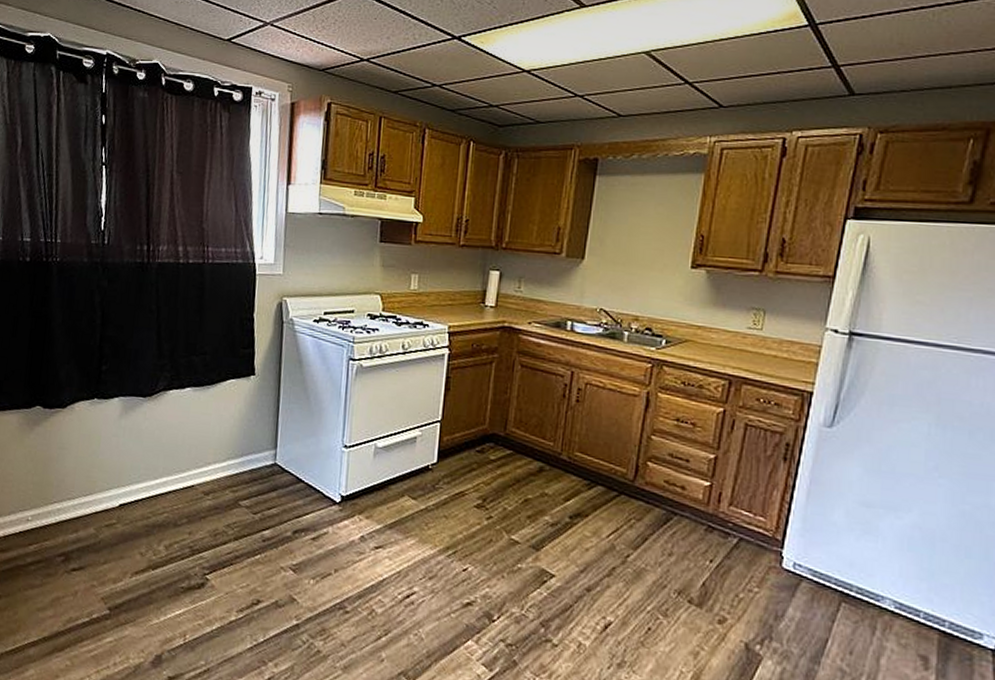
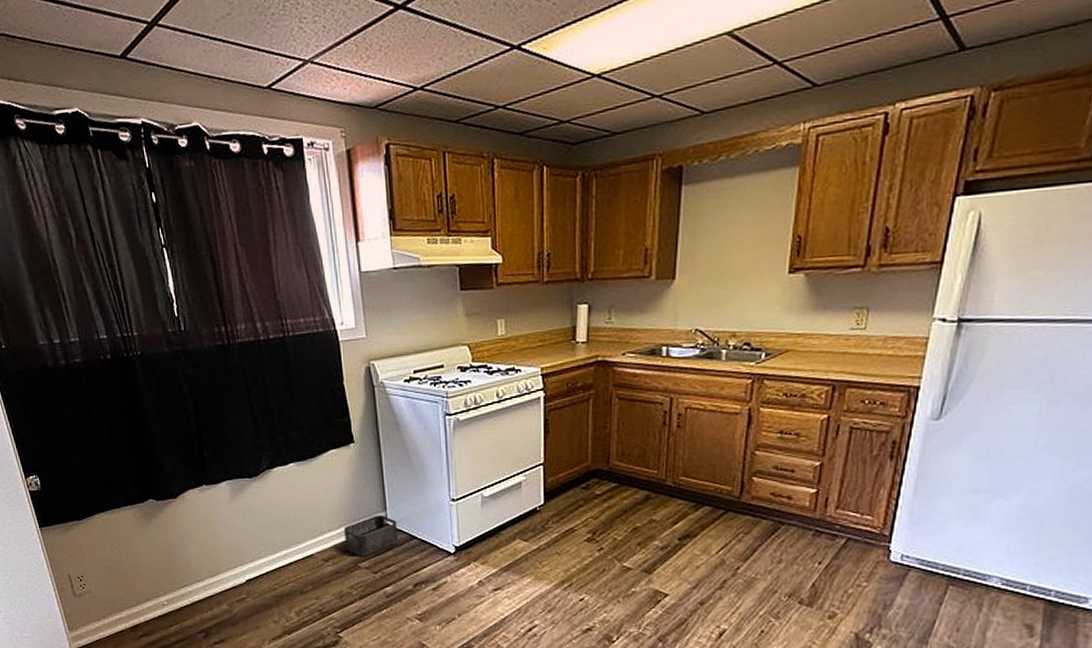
storage bin: none [229,452,286,495] -> present [344,515,398,557]

